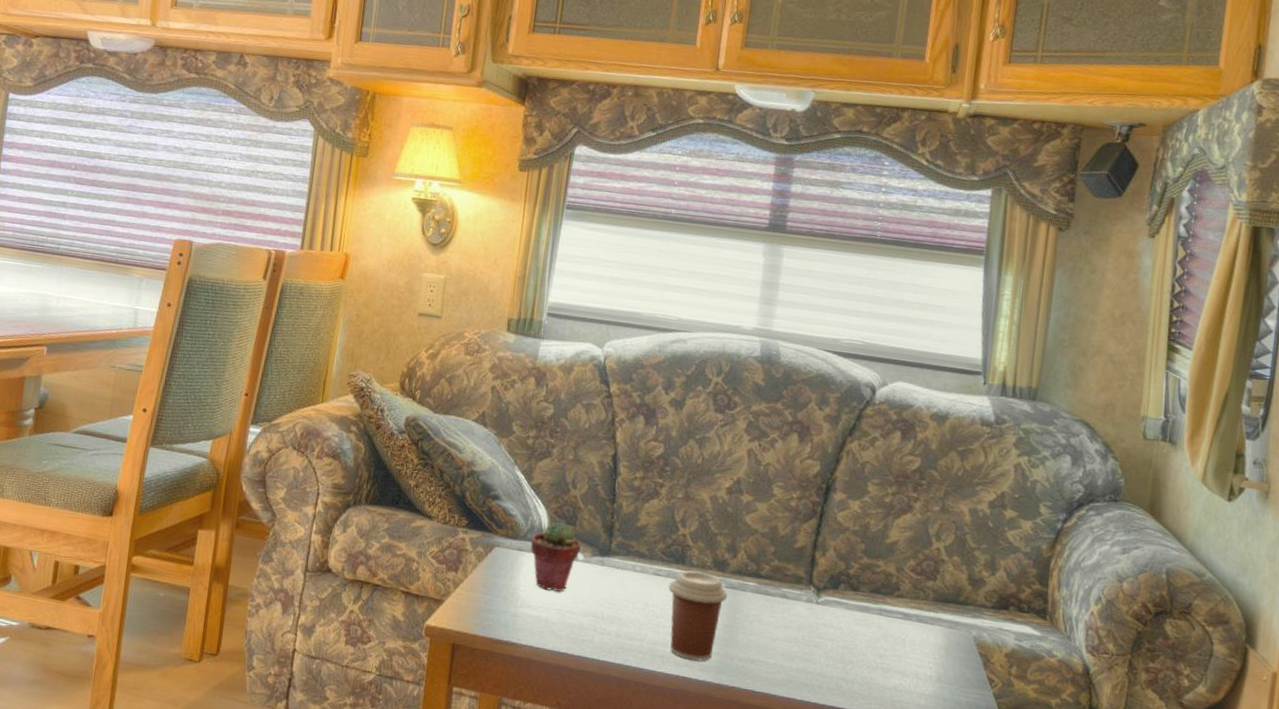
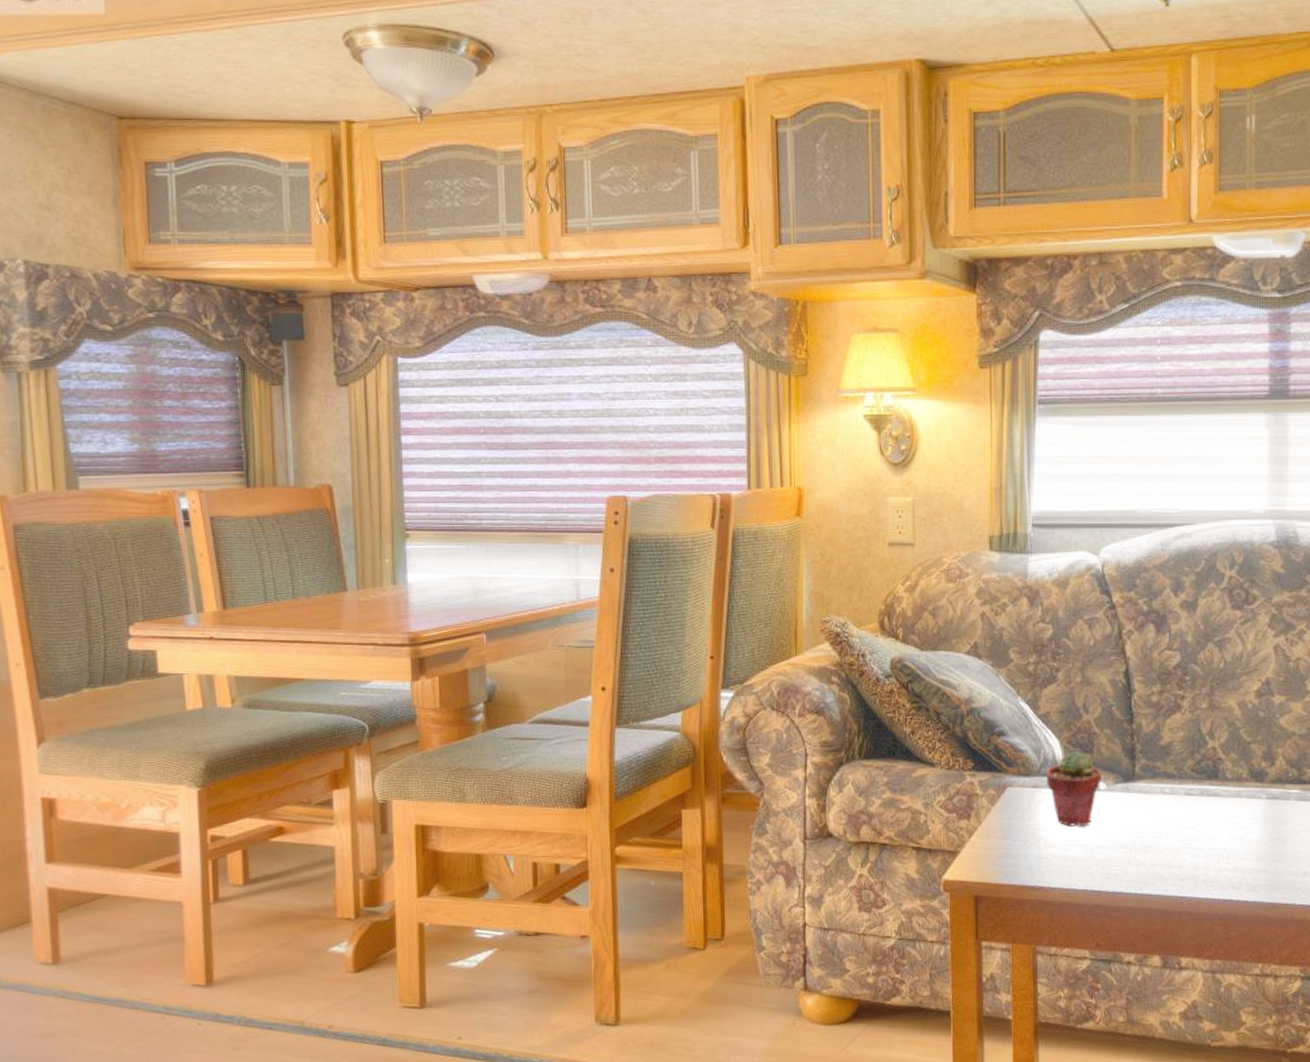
coffee cup: present [668,570,727,661] -> none [1202,785,1269,882]

